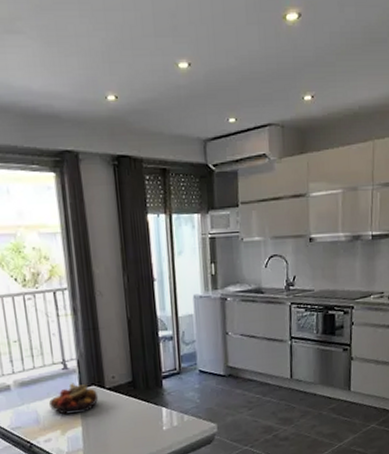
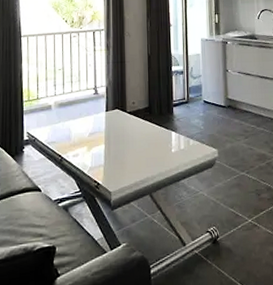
fruit bowl: present [48,383,99,415] -> none [80,106,121,133]

